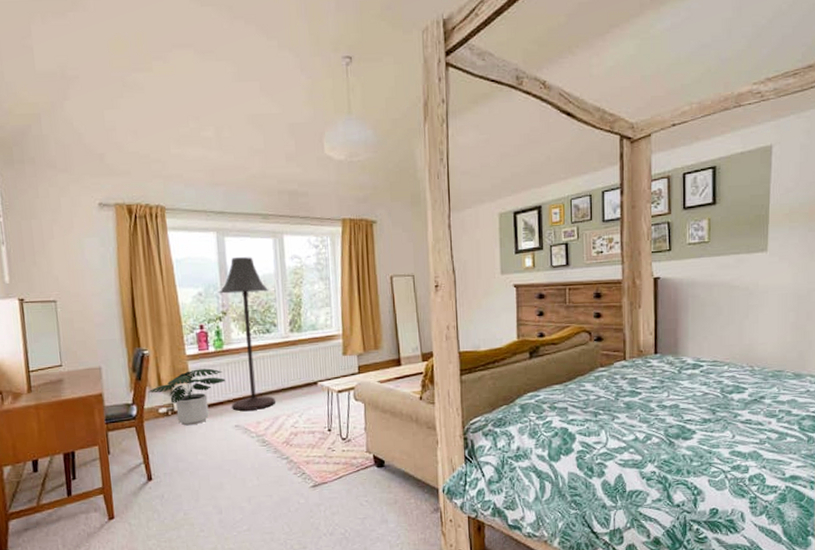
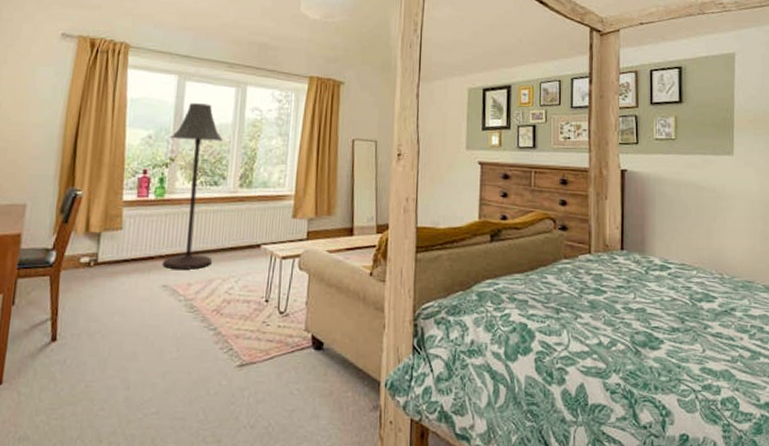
potted plant: present [148,368,226,426] -> none [73,217,162,281]

